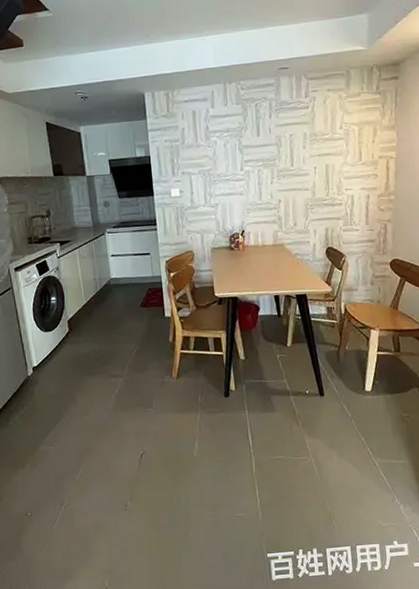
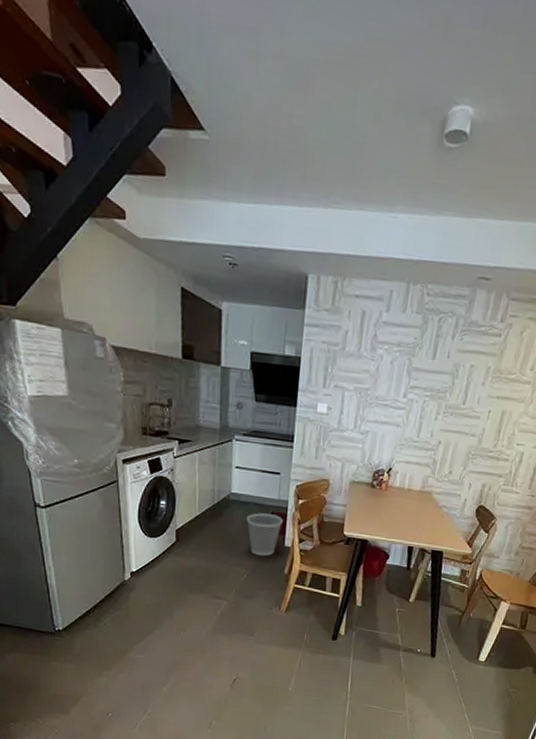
wastebasket: none [127,290,160,330] -> present [246,513,283,556]

